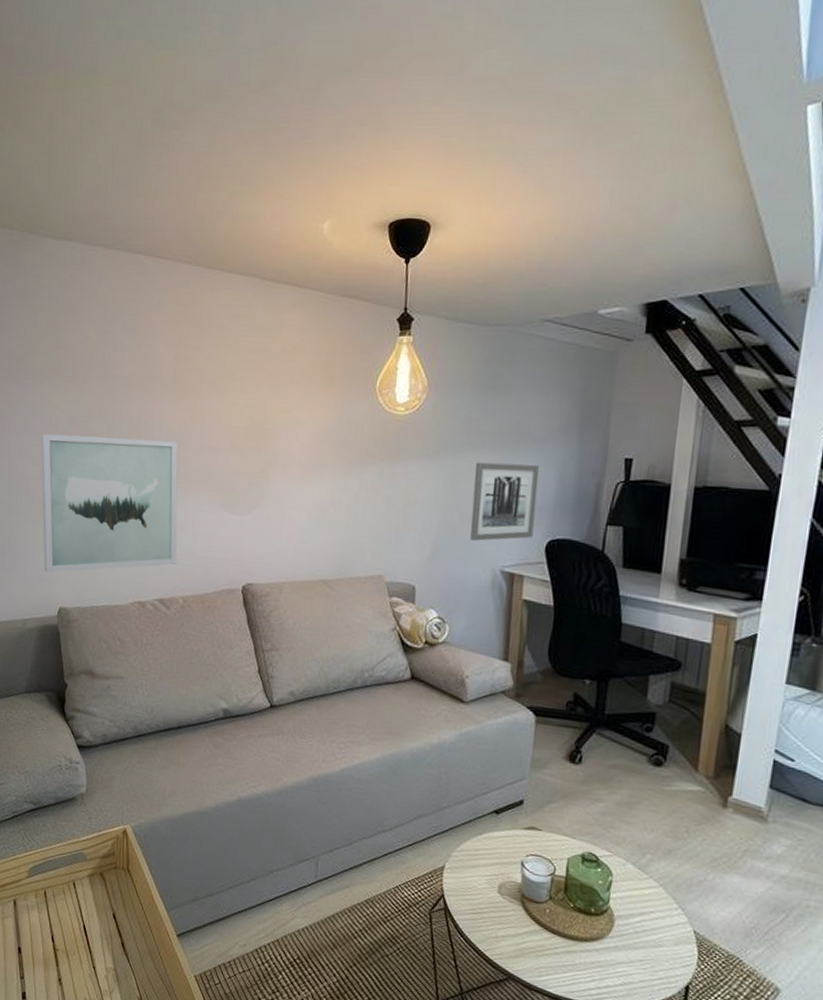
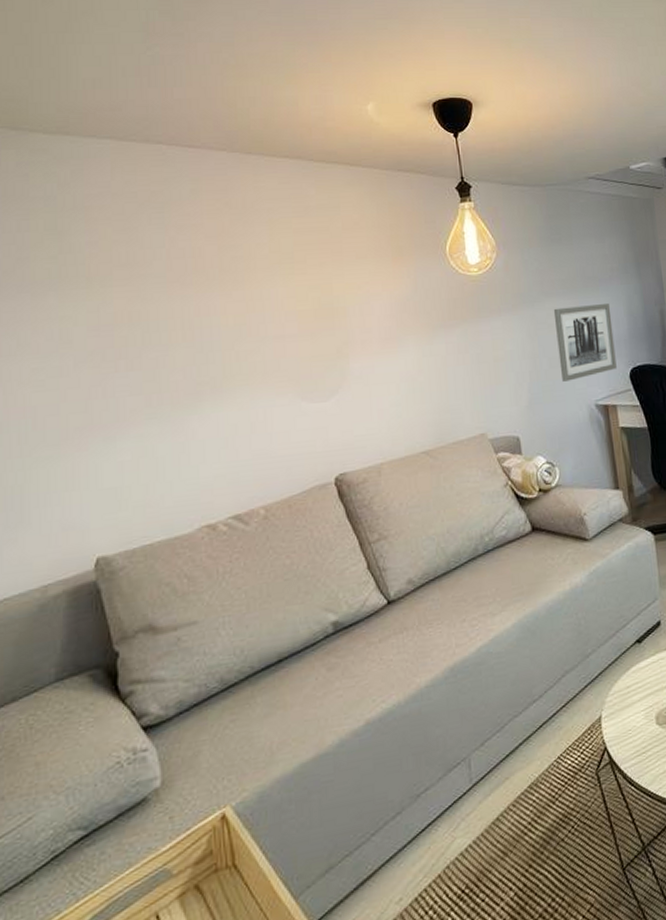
wall art: present [40,433,178,573] -> none [49,336,251,519]

